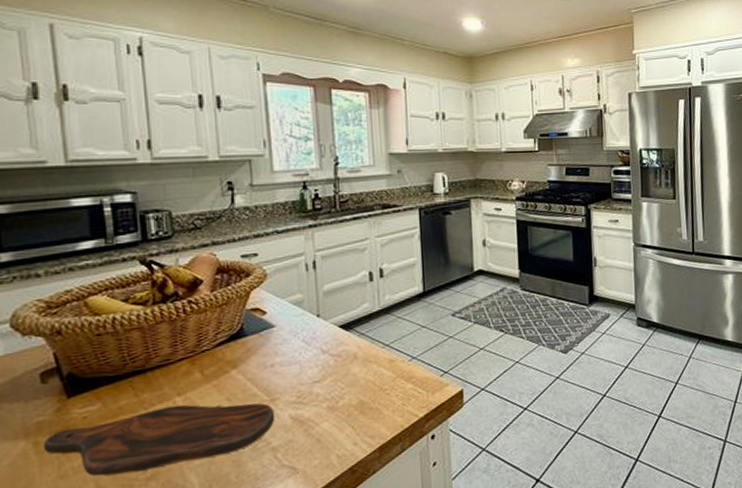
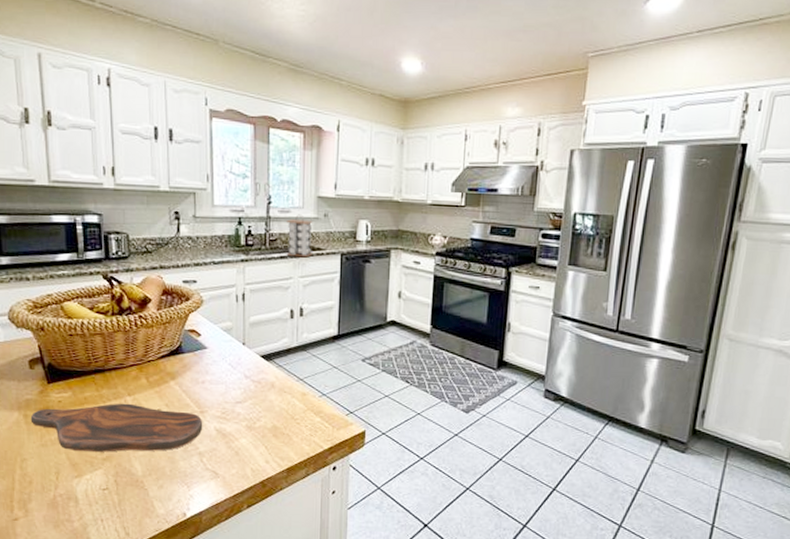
spice rack: none [356,172,388,217] -> present [286,214,313,258]

